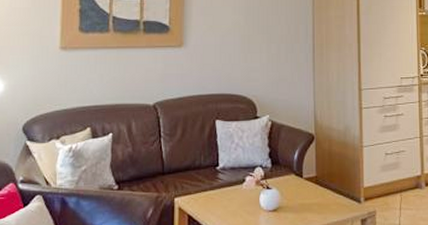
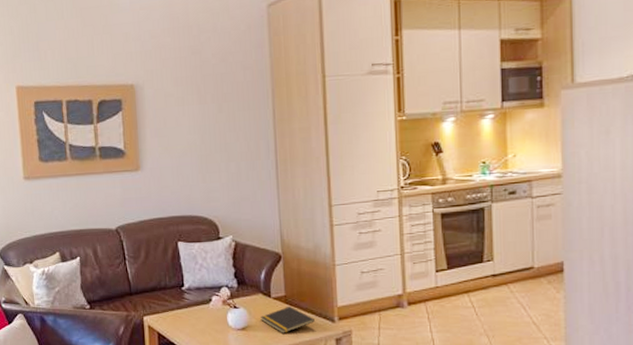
notepad: none [292,187,342,215] -> present [261,307,315,333]

